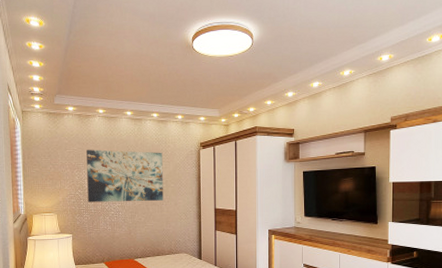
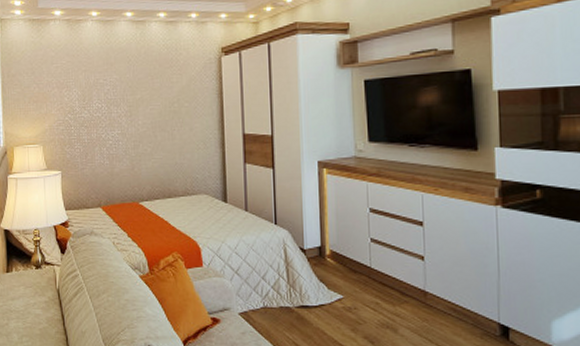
wall art: present [87,150,163,202] -> none [77,62,175,130]

